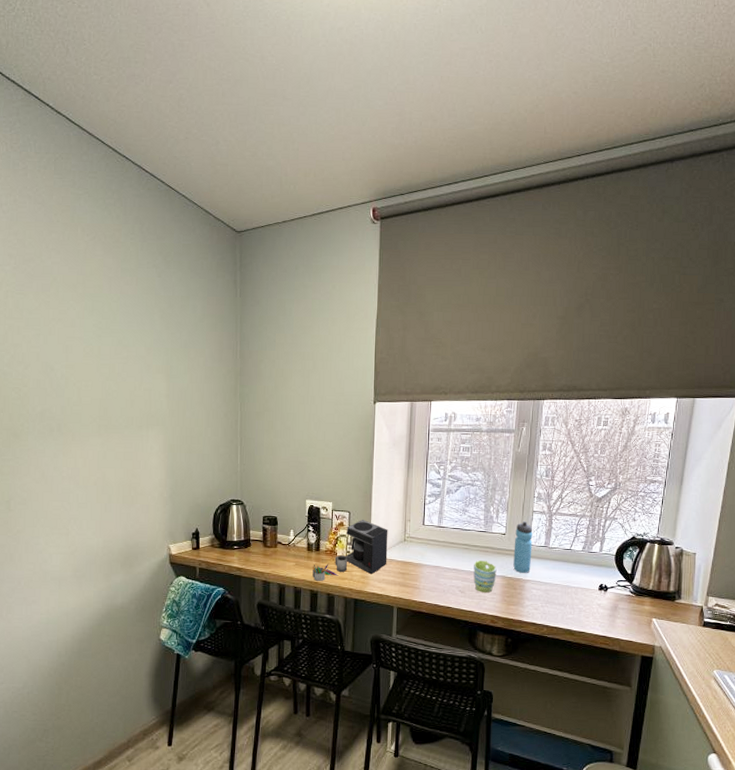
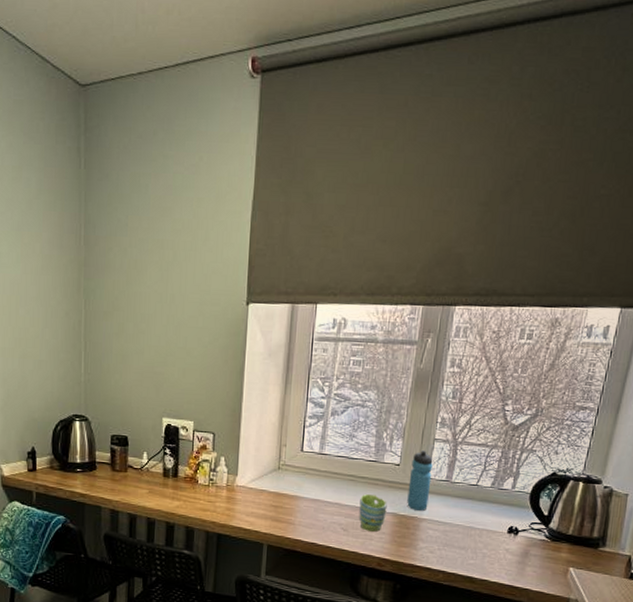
coffee maker: present [312,520,388,581] -> none [169,443,260,512]

